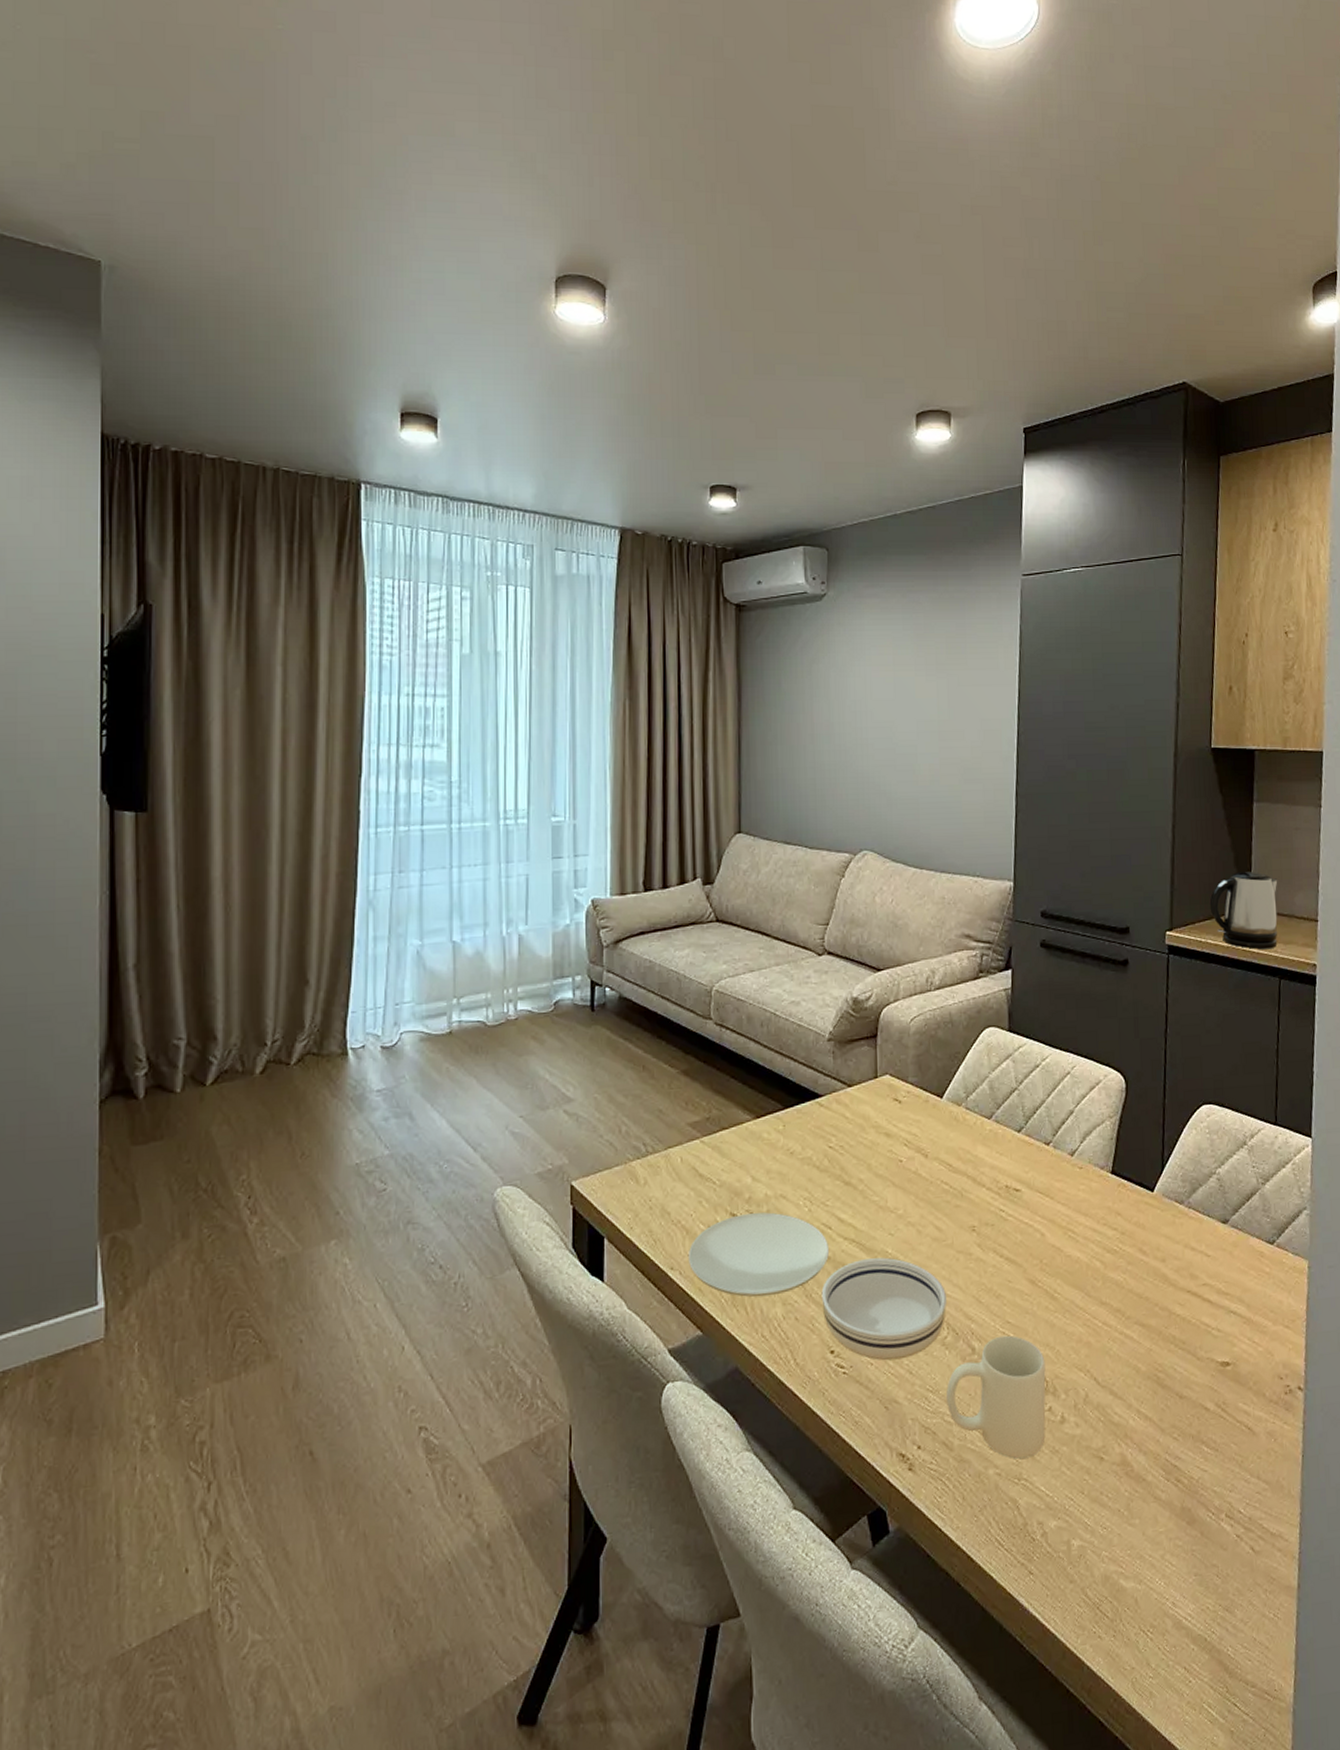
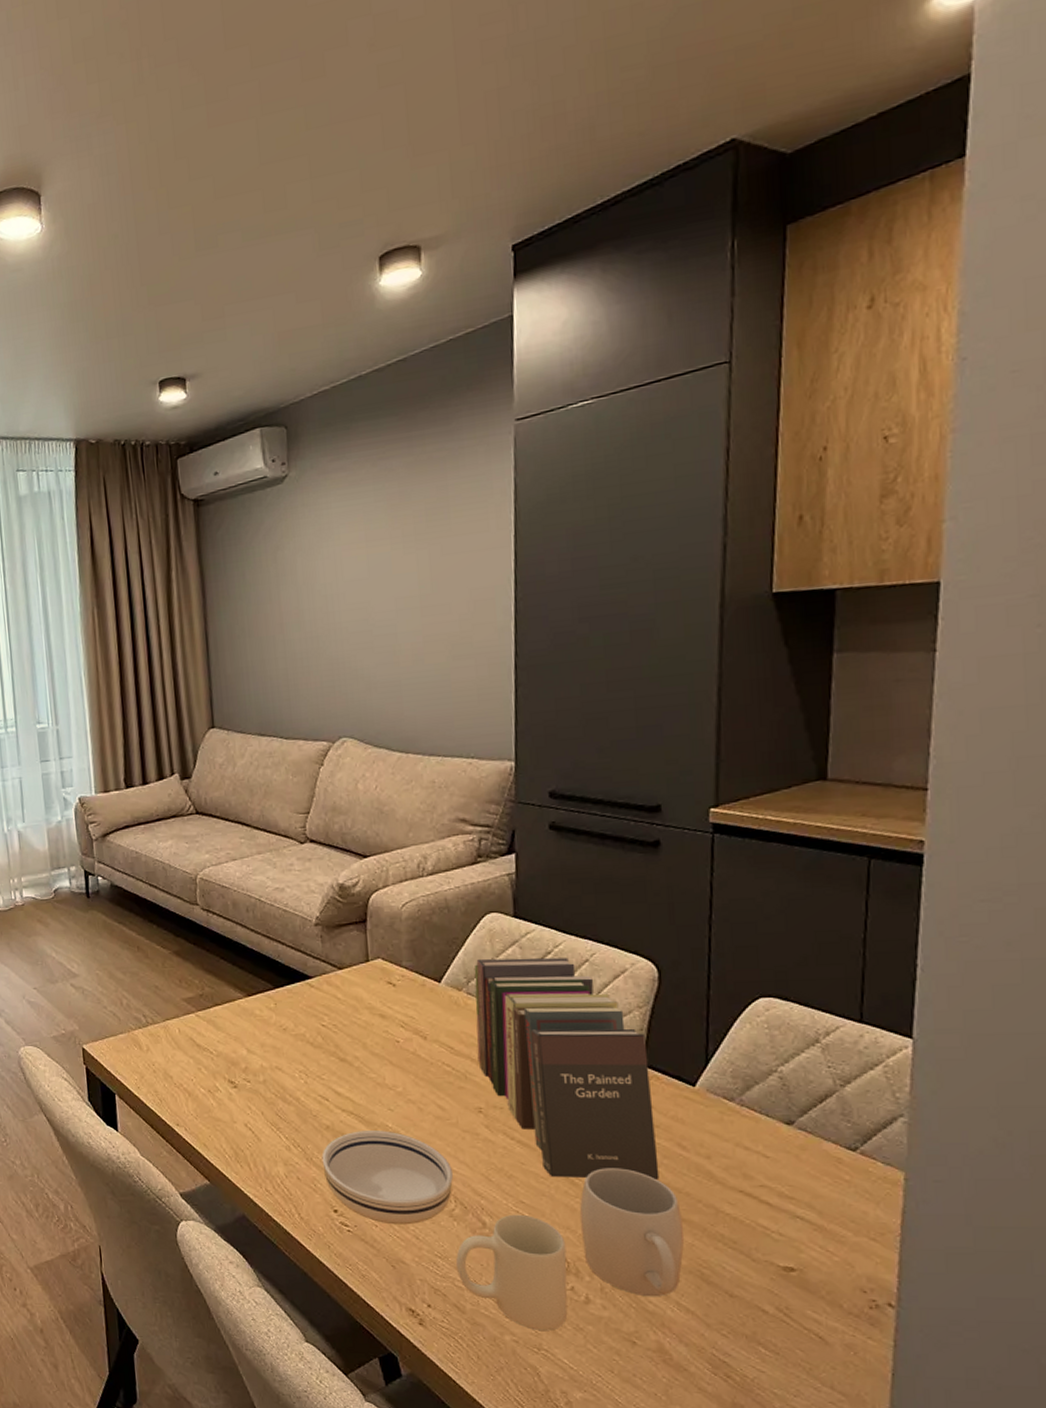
plate: present [687,1212,829,1298] -> none [191,1082,327,1156]
books: none [972,1070,1125,1294] -> present [474,957,660,1181]
mug: none [1057,1278,1144,1408] -> present [579,1168,685,1297]
kettle: present [1209,871,1278,950] -> none [769,735,868,825]

